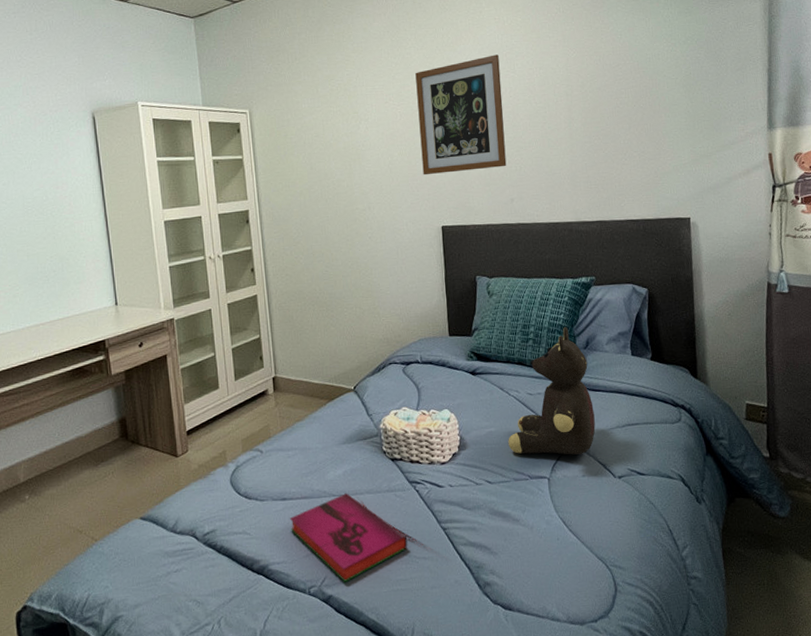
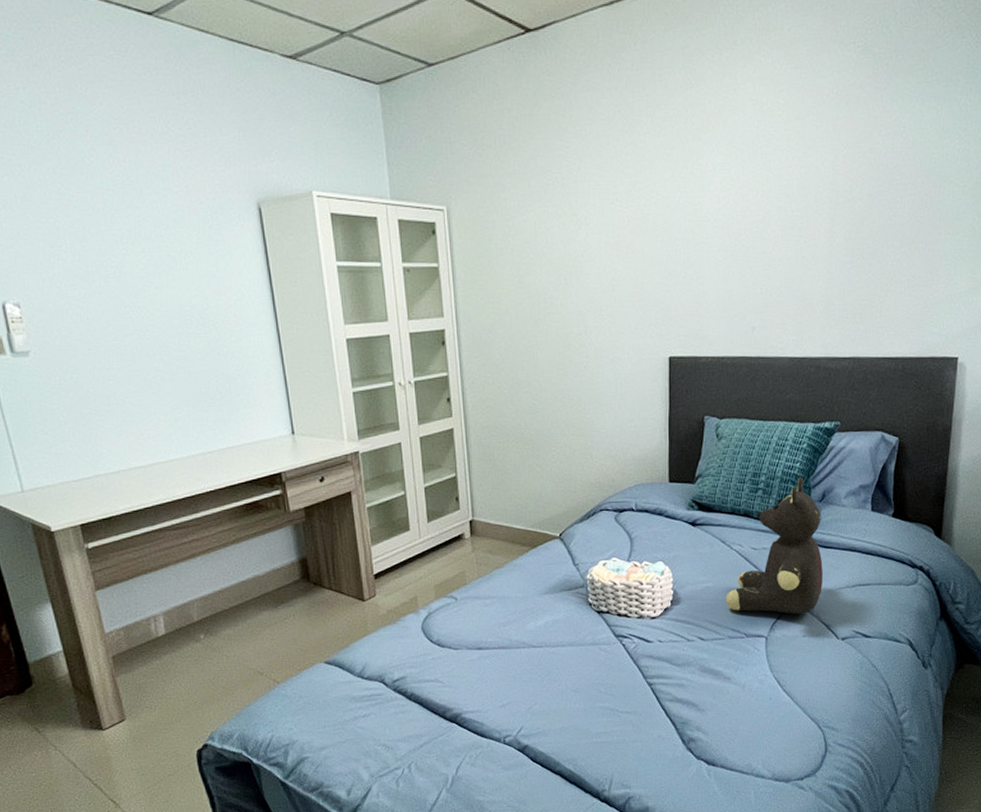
hardback book: present [289,493,408,582] -> none [485,645,611,733]
wall art: present [415,54,507,176] -> none [649,147,753,296]

